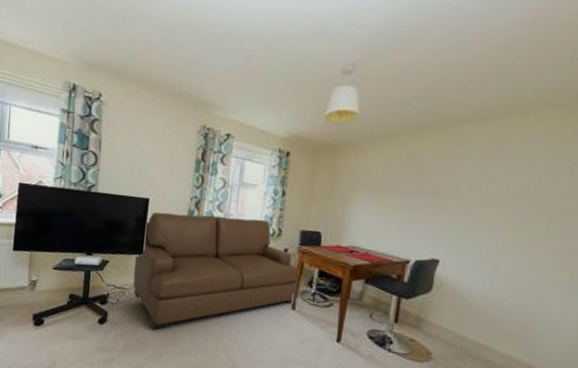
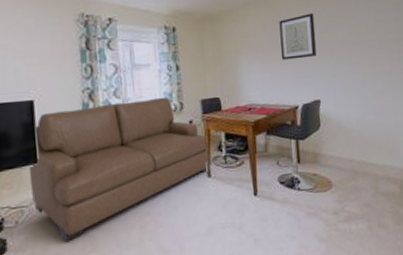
wall art: none [401,158,455,210] -> present [279,12,317,60]

